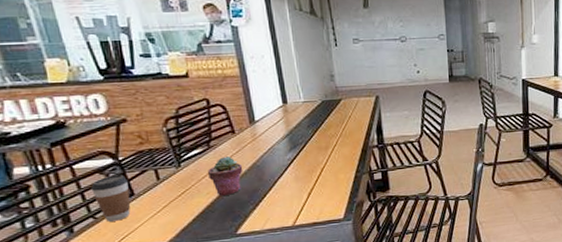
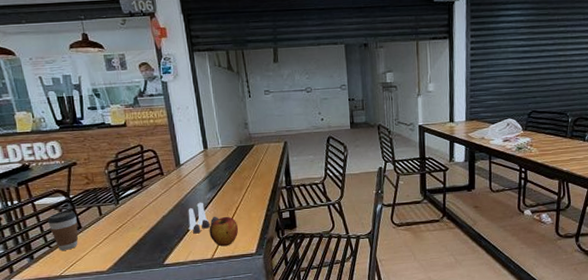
potted succulent: present [208,156,243,196] -> none [141,195,170,230]
salt and pepper shaker set: none [264,163,301,199] -> present [188,202,219,234]
apple: none [289,178,324,213] -> present [209,216,239,247]

